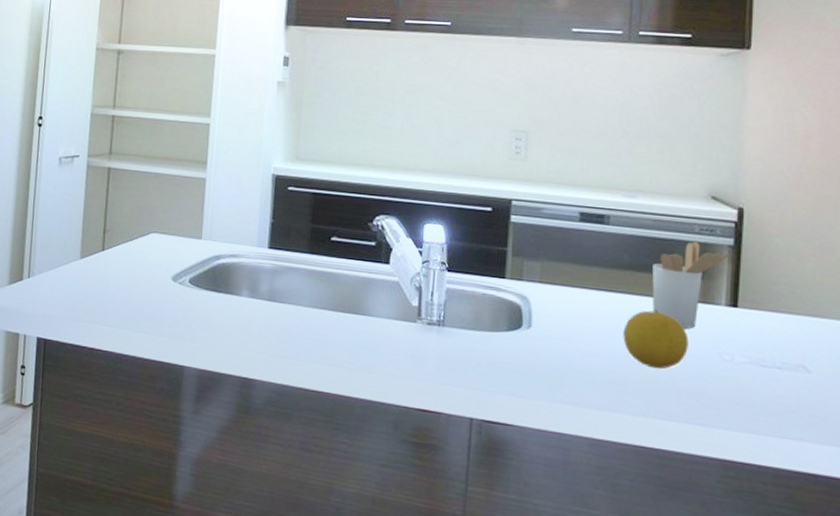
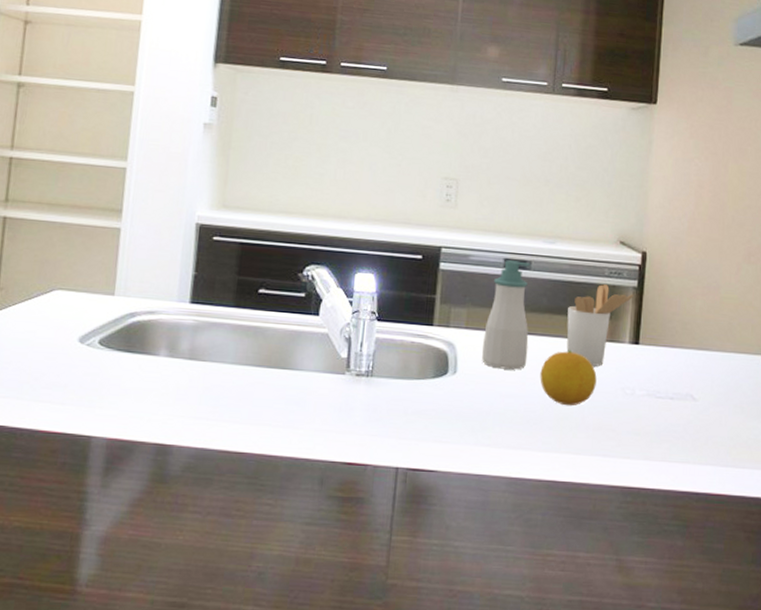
soap bottle: none [558,214,609,328] -> present [482,260,530,370]

